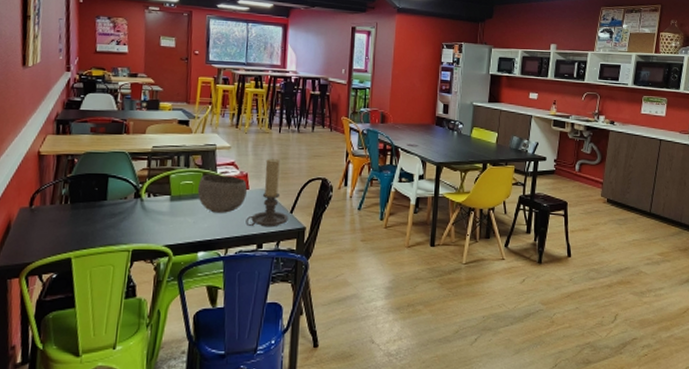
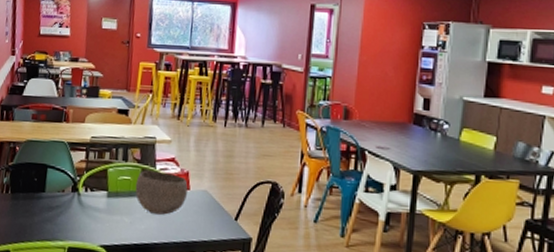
candle holder: present [245,158,288,228] -> none [185,155,233,235]

